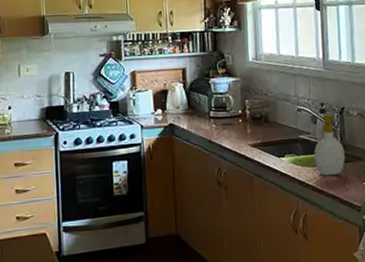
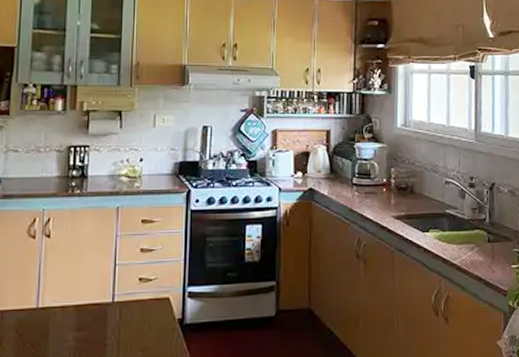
soap bottle: present [314,114,346,176] -> none [460,189,494,256]

